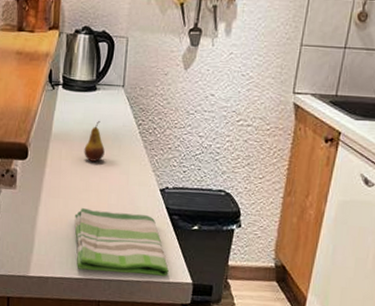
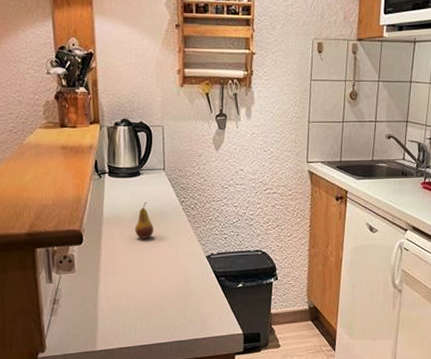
dish towel: present [74,207,169,276] -> none [133,279,222,337]

